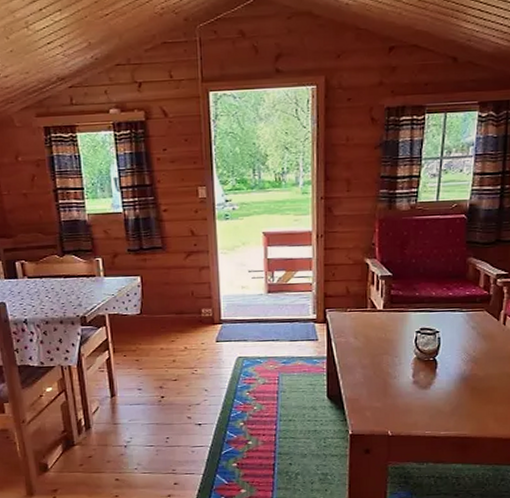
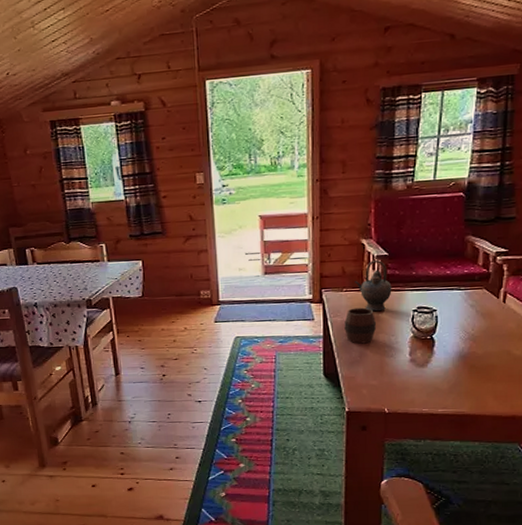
cup: none [348,328,379,365] -> present [344,307,376,344]
teapot: none [358,280,396,332] -> present [354,260,392,311]

